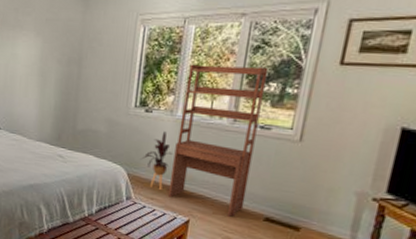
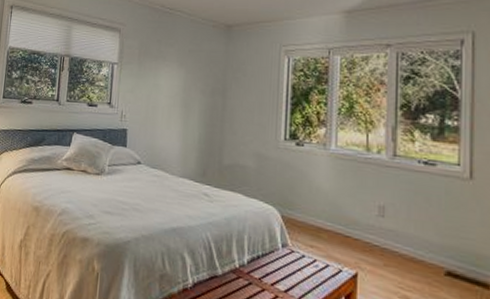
house plant: present [141,131,173,190] -> none [295,167,330,235]
shelving unit: present [169,64,269,217] -> none [330,95,423,270]

